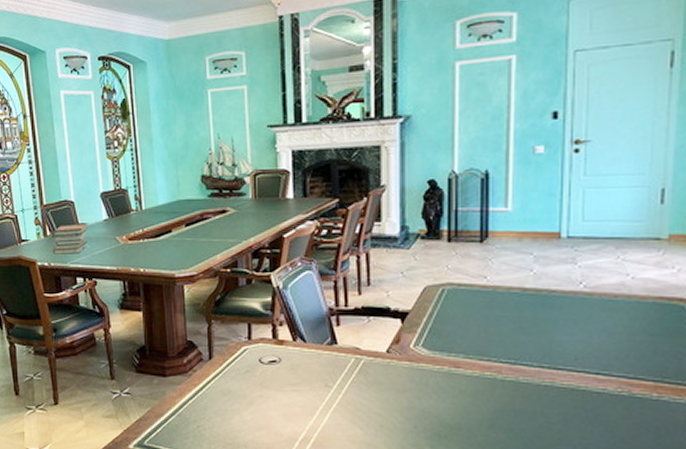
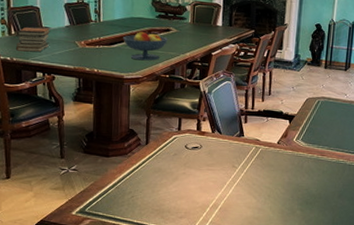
fruit bowl: none [170,217,225,253] -> present [123,32,168,61]

